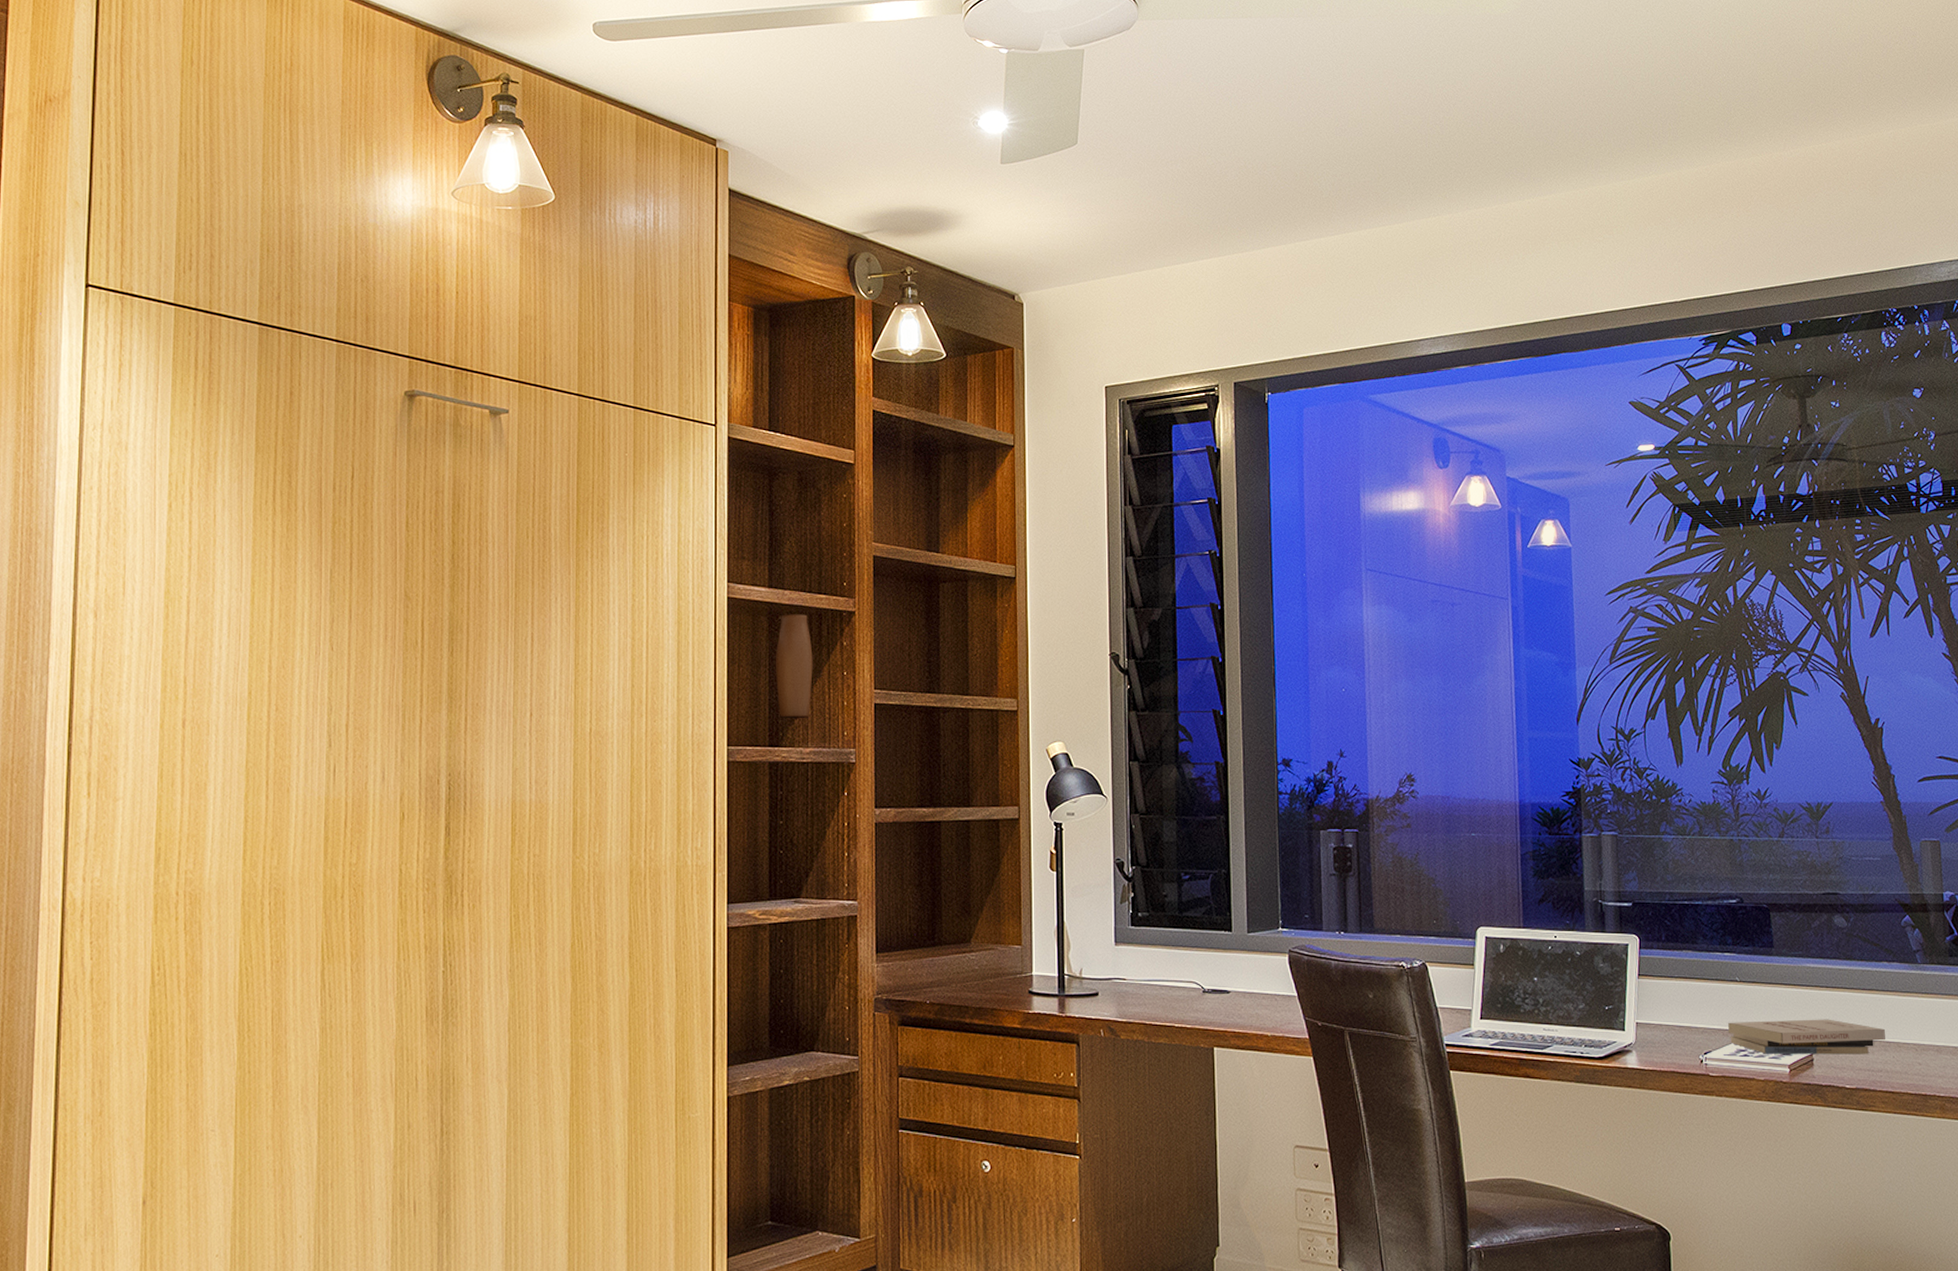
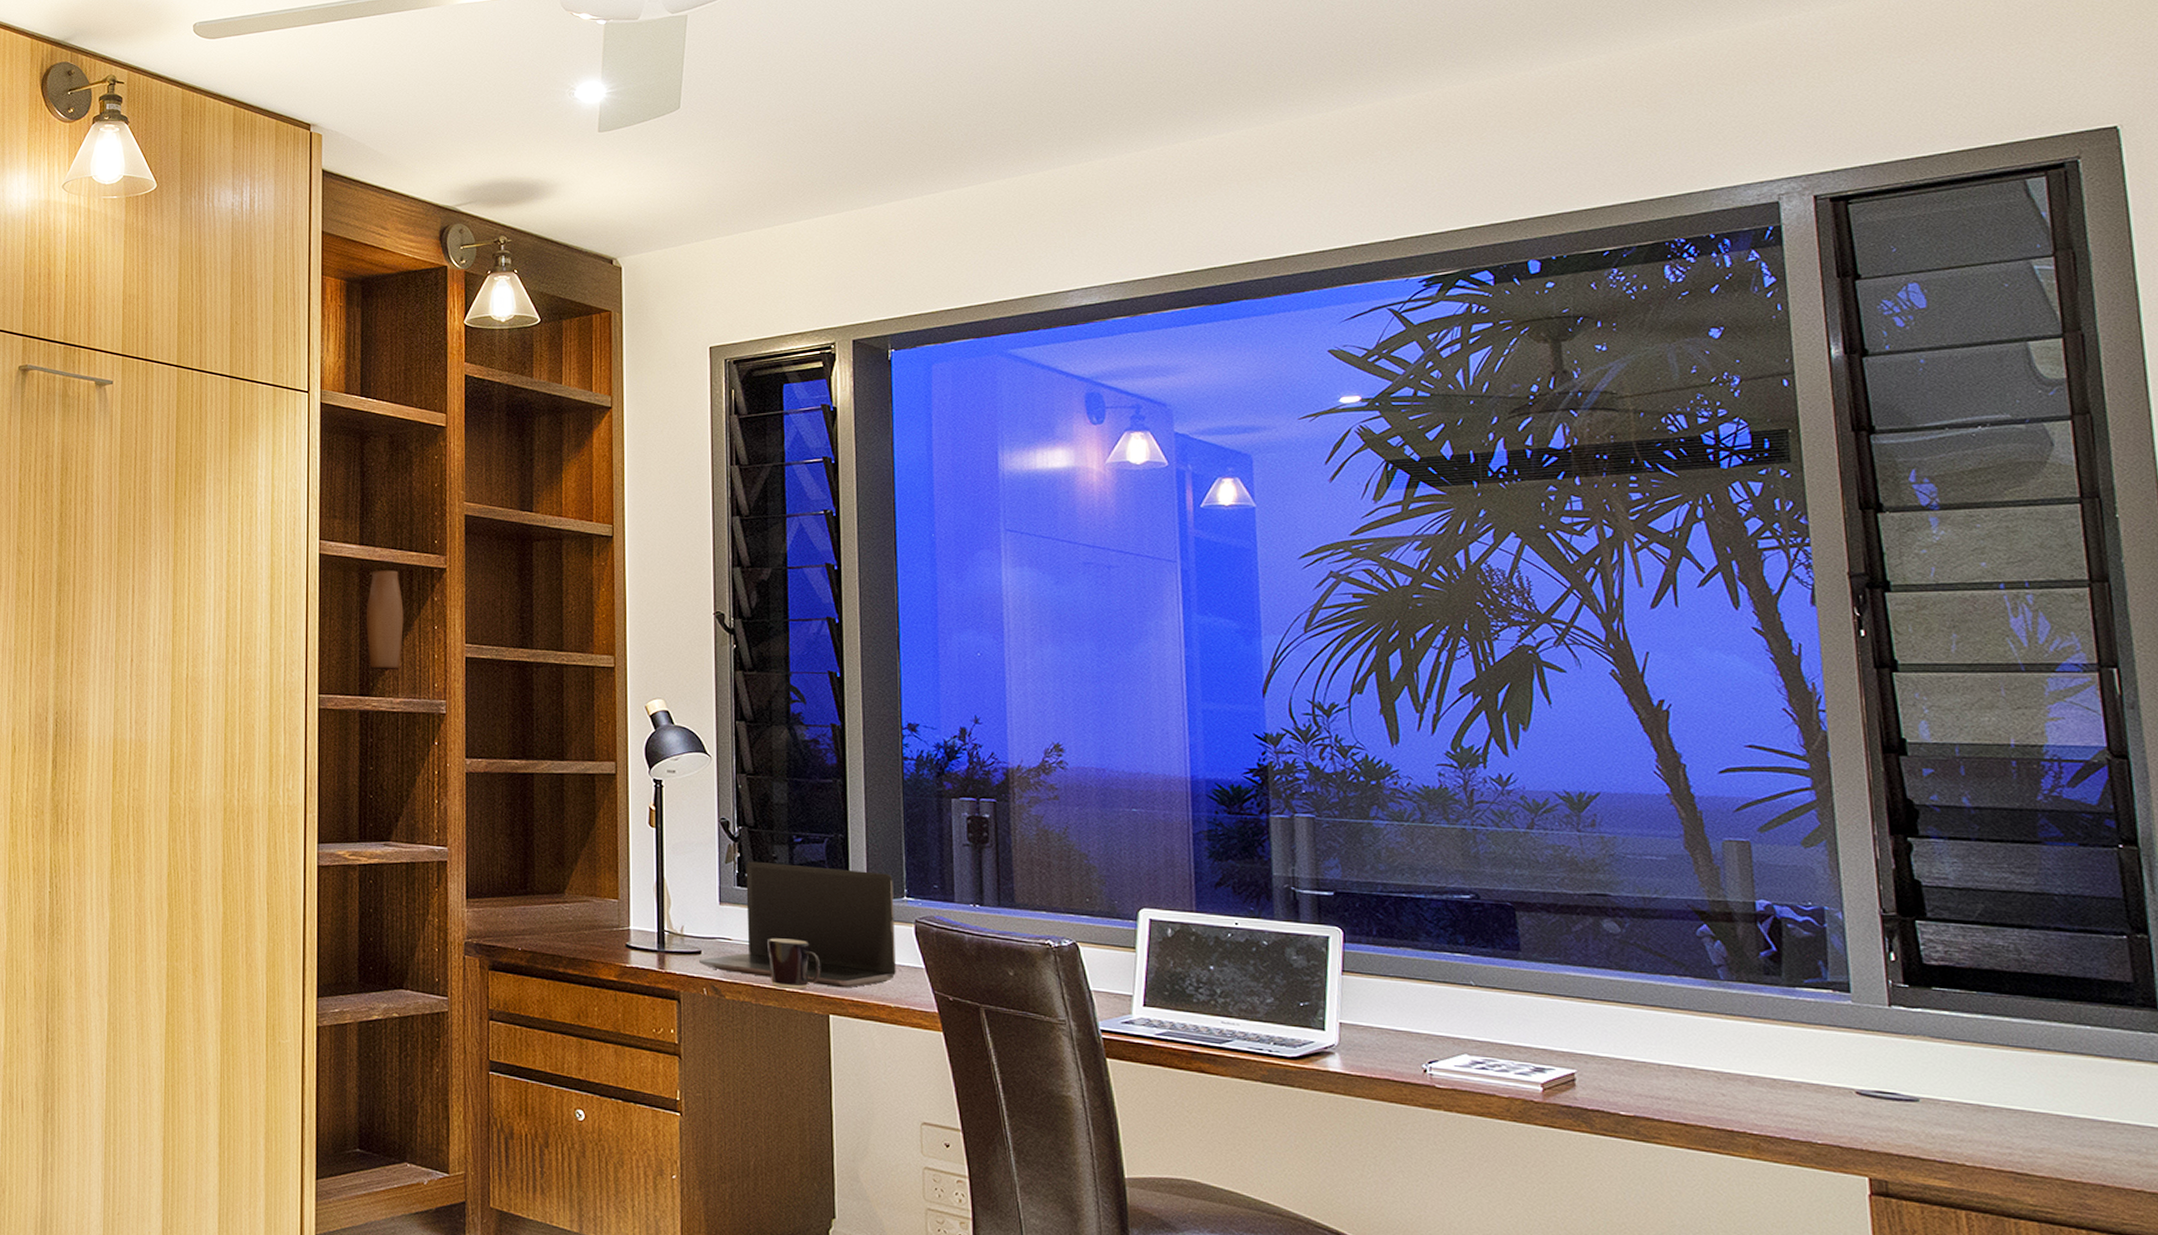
laptop computer: none [1097,900,1272,1020] -> present [699,861,896,988]
mug: none [1159,975,1207,1024] -> present [767,938,821,989]
books: present [1728,1019,1885,1055] -> none [1460,1030,1675,1079]

